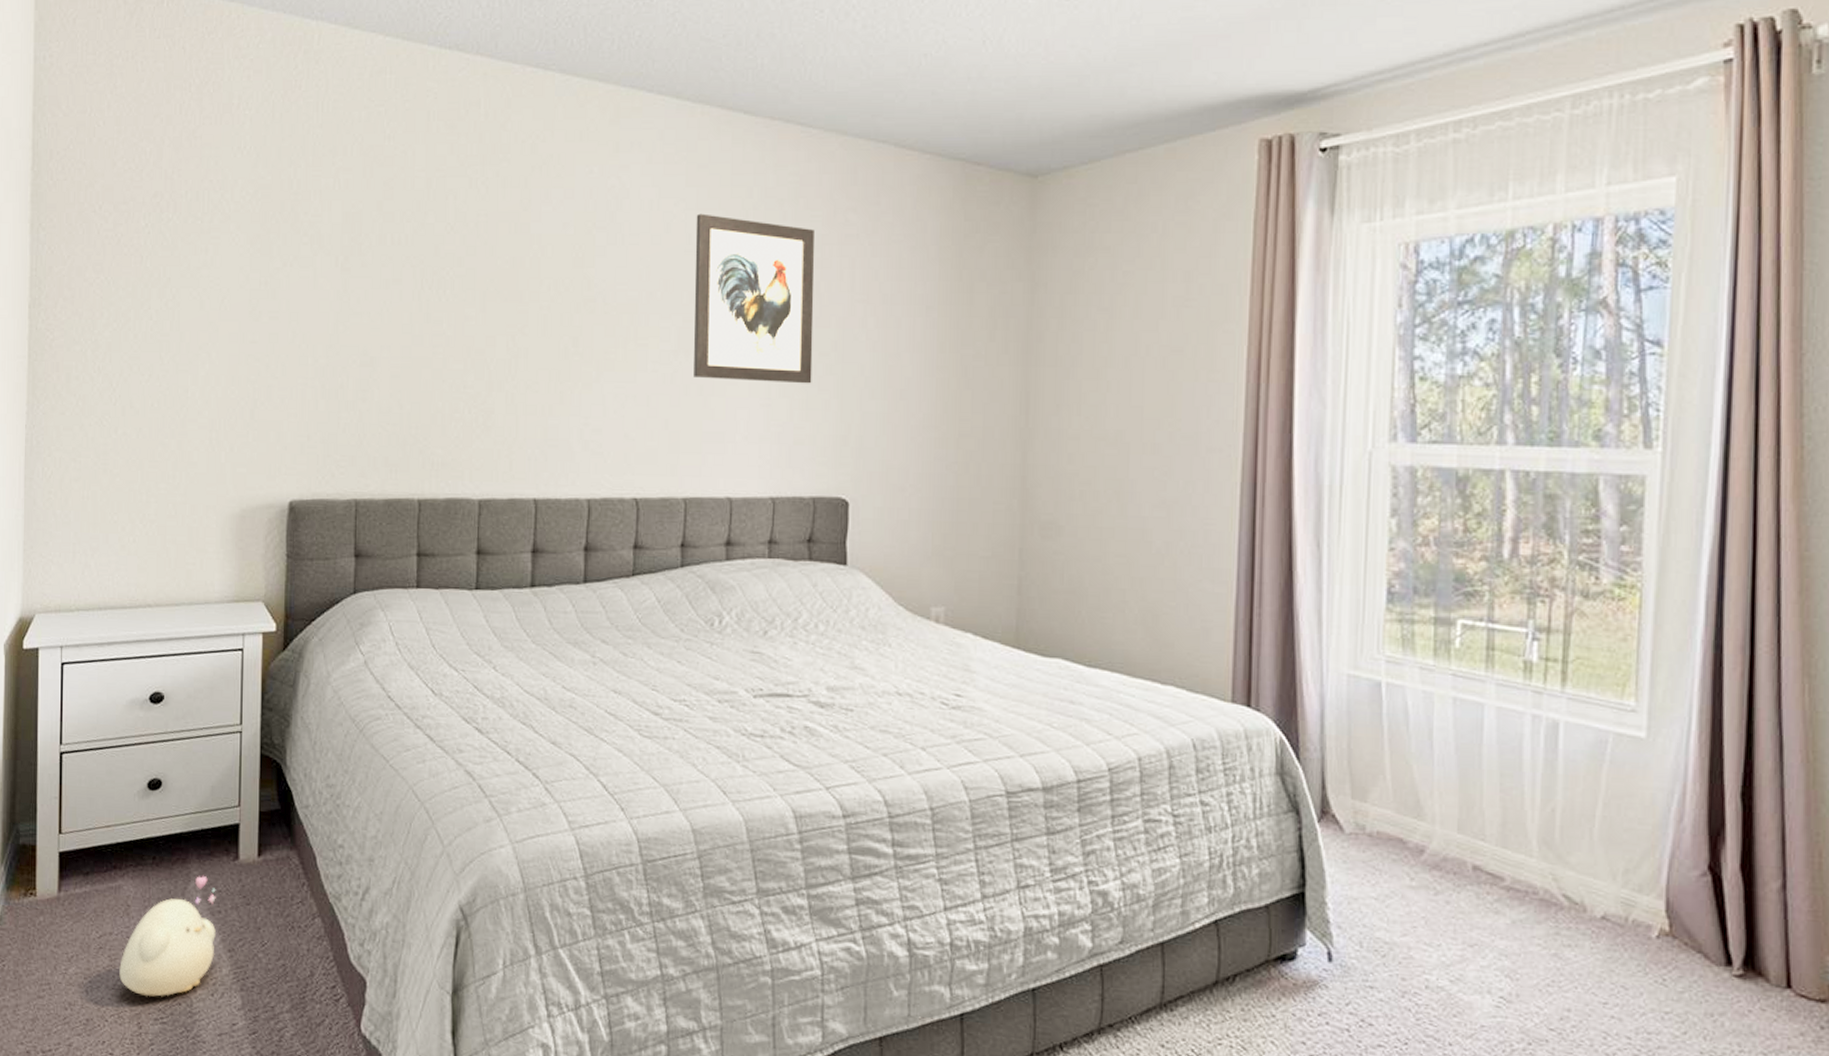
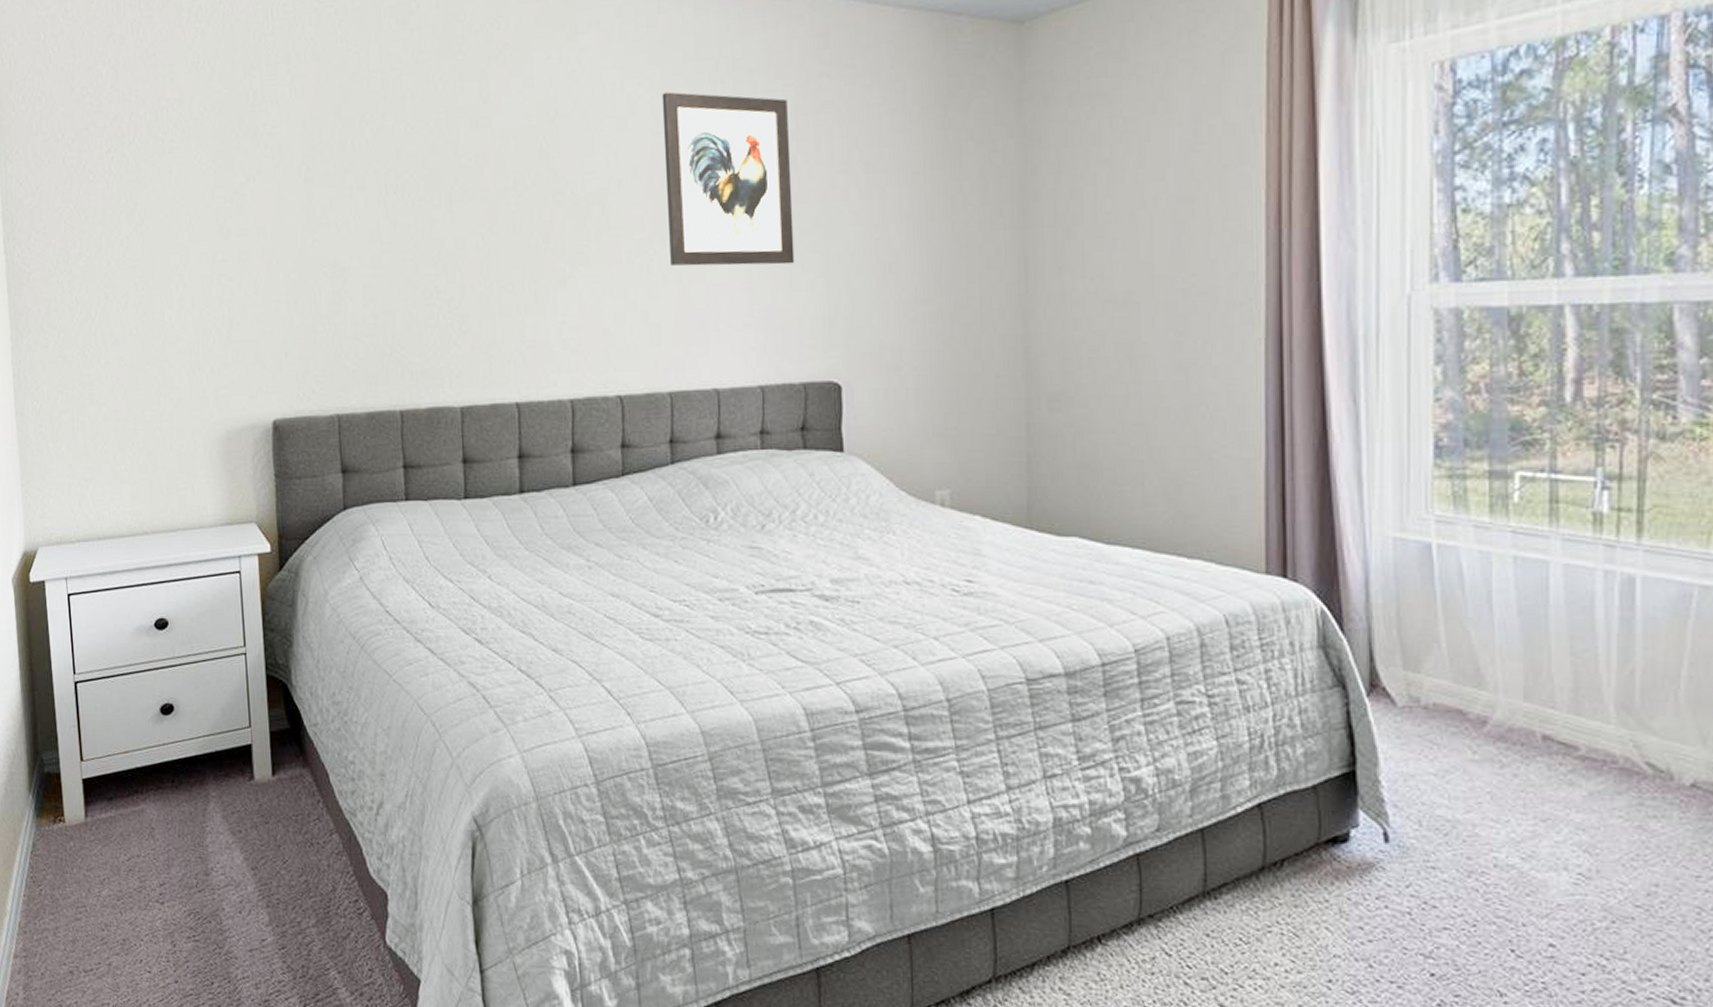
plush toy: present [119,876,216,997] -> none [149,797,239,916]

